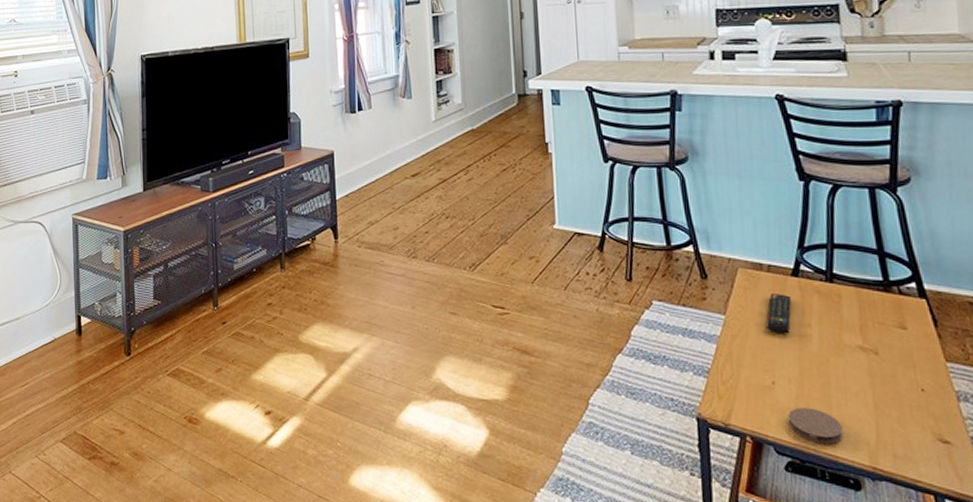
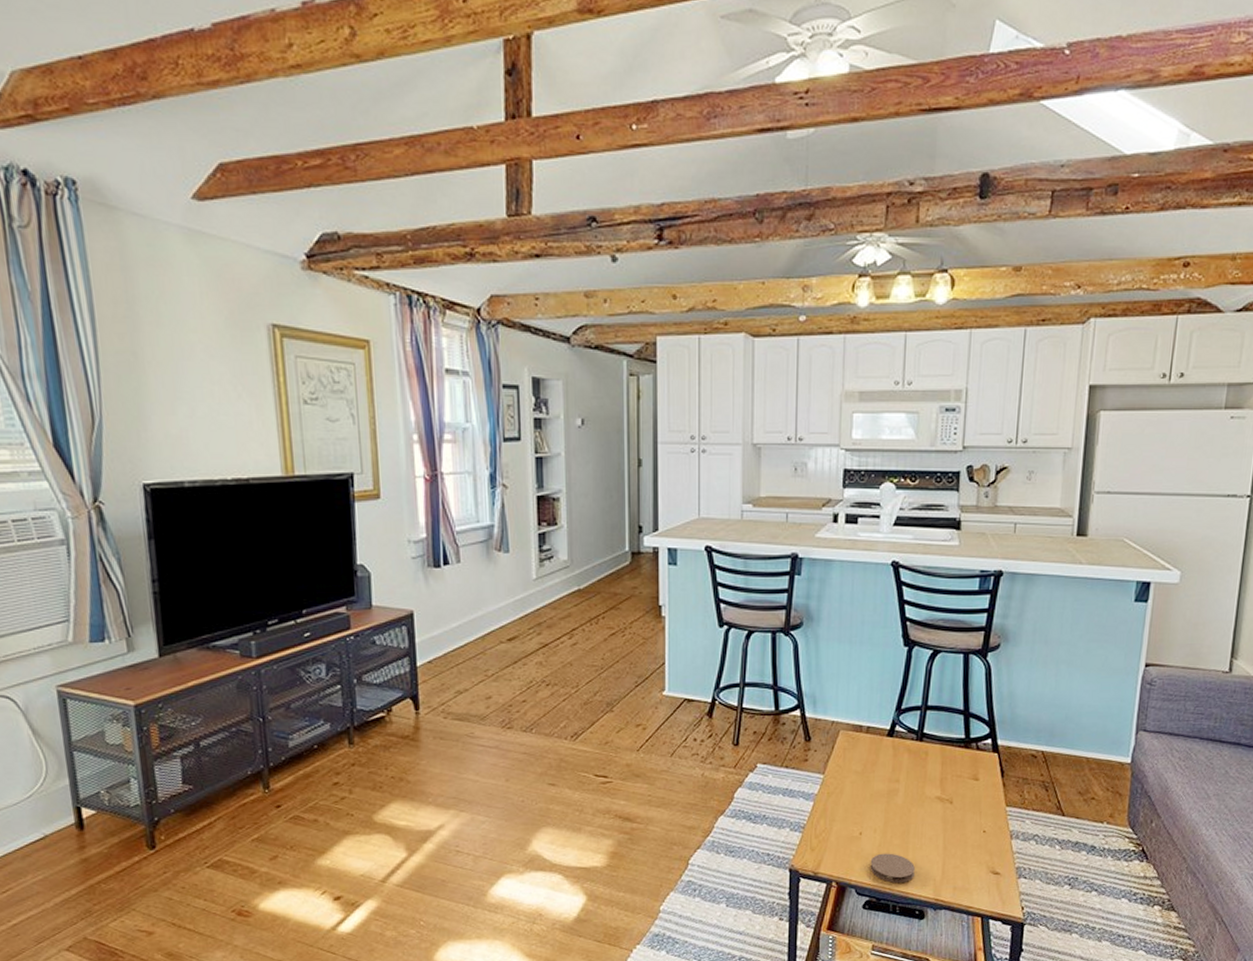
remote control: present [767,294,791,334] -> none [860,753,884,790]

